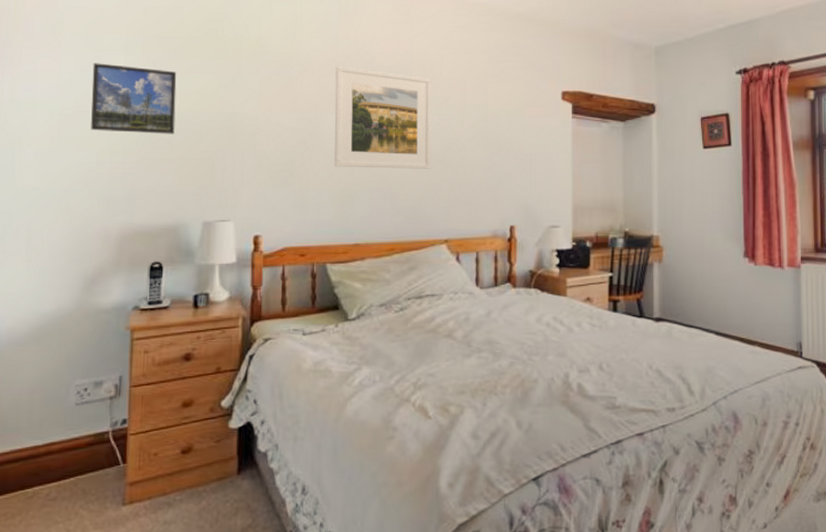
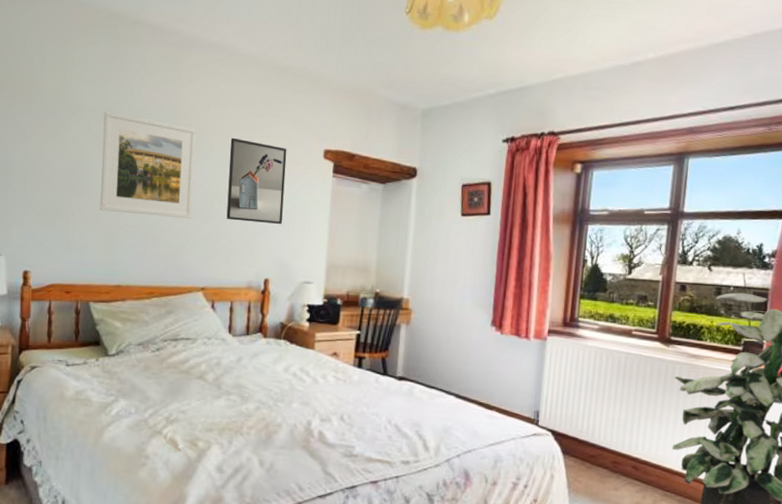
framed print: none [466,84,525,168] -> present [226,137,287,224]

